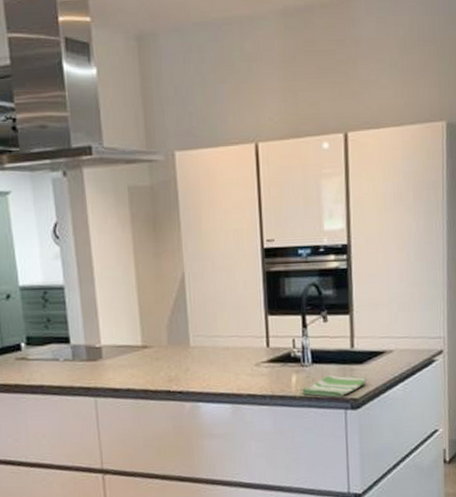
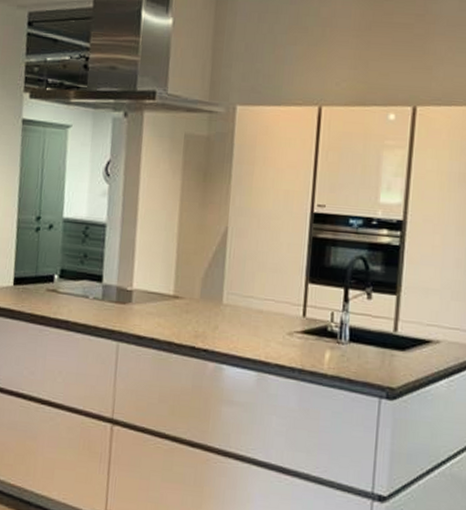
dish towel: present [301,375,367,397] -> none [333,357,408,384]

